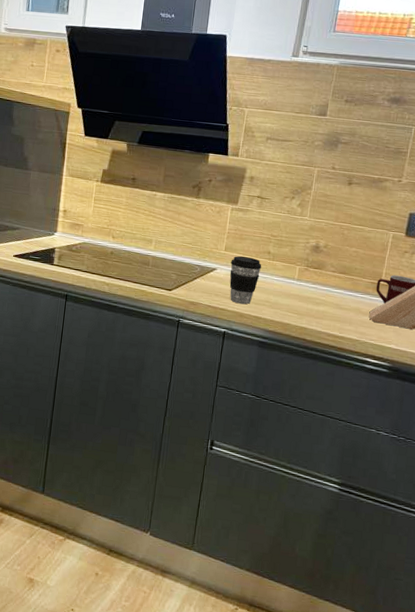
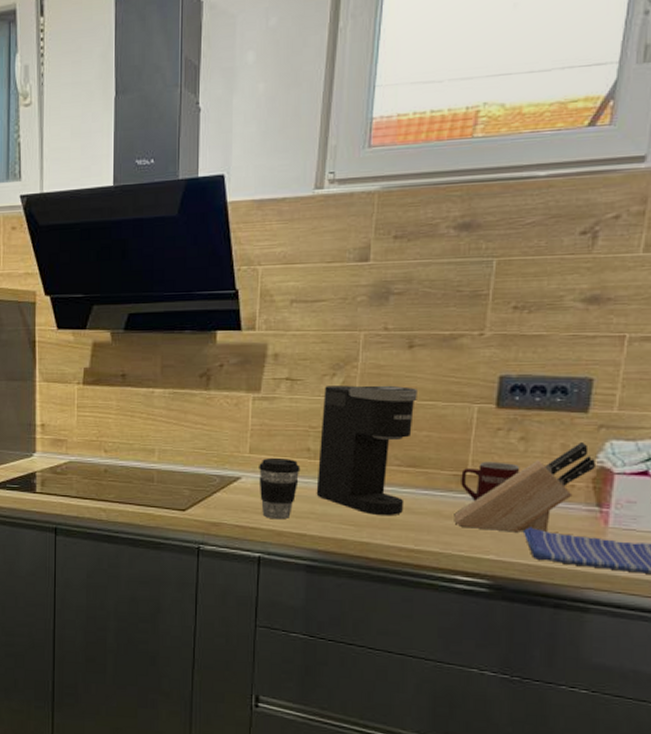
coffee maker: none [271,205,352,309] -> present [316,385,417,516]

